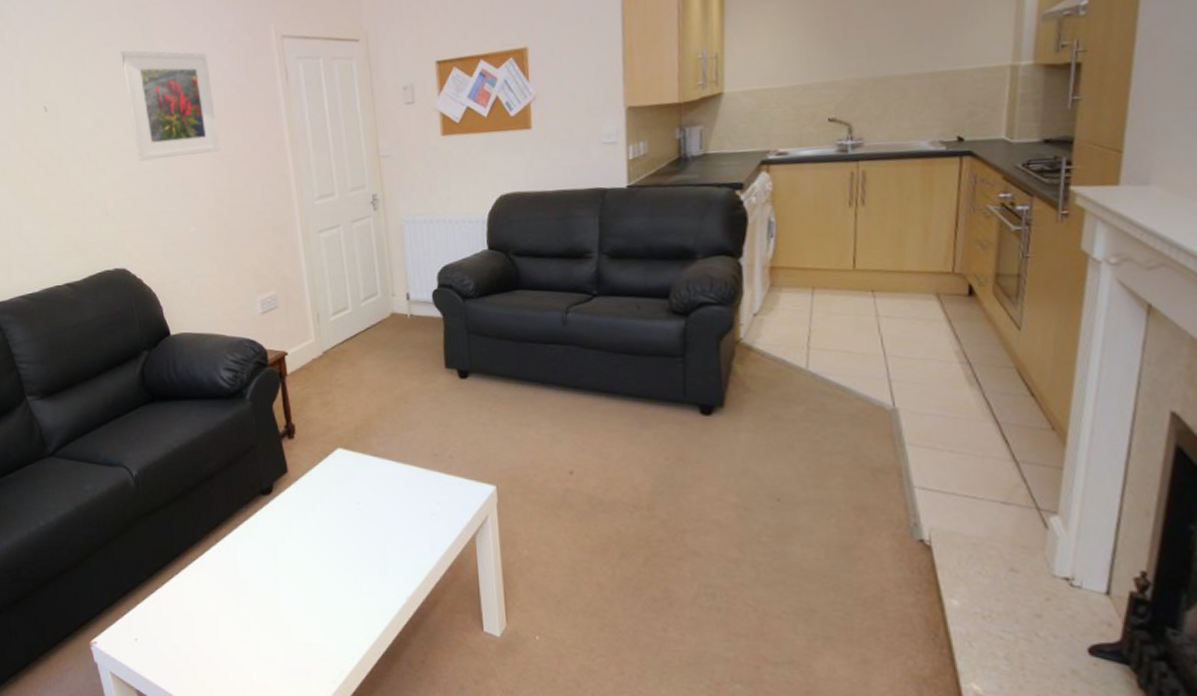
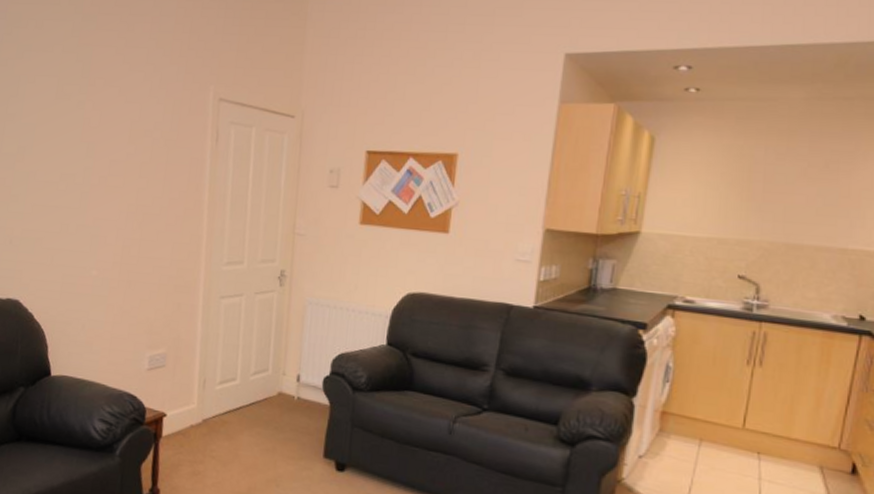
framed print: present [121,50,220,161] -> none [53,85,142,200]

